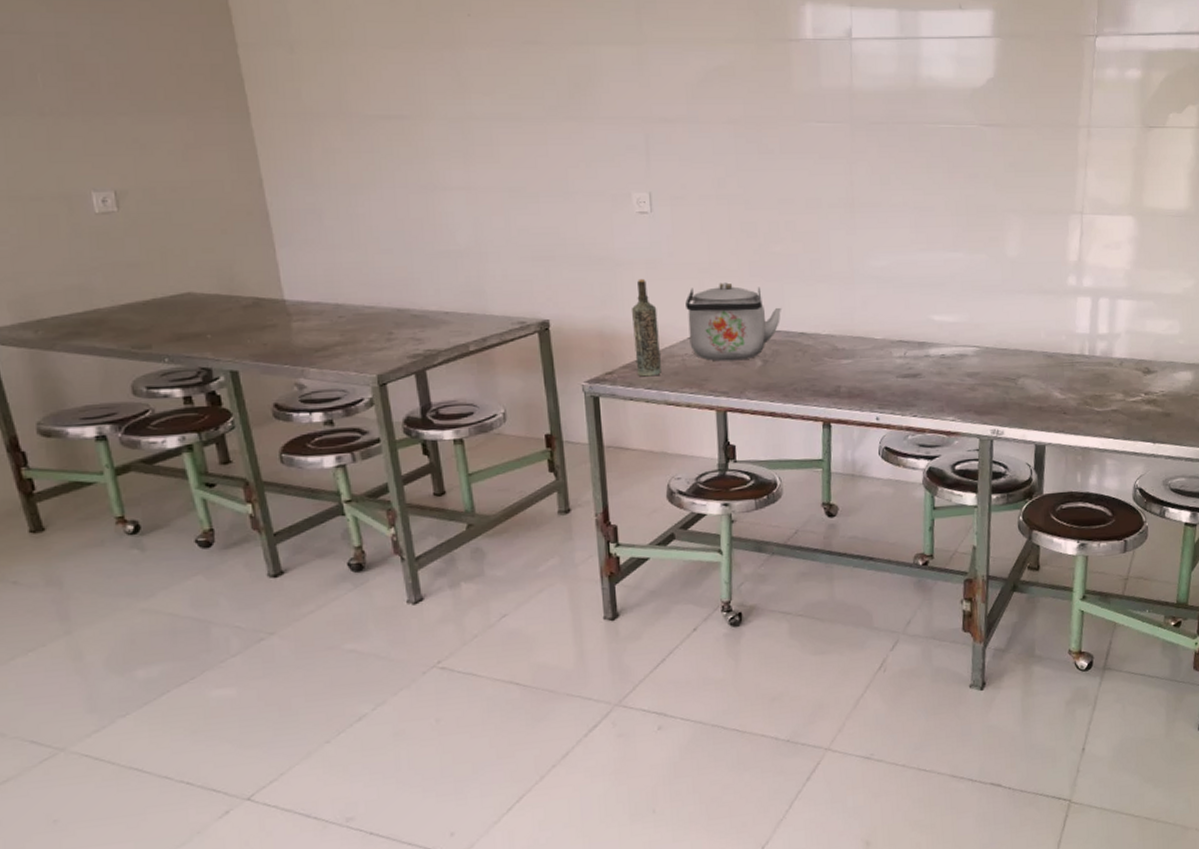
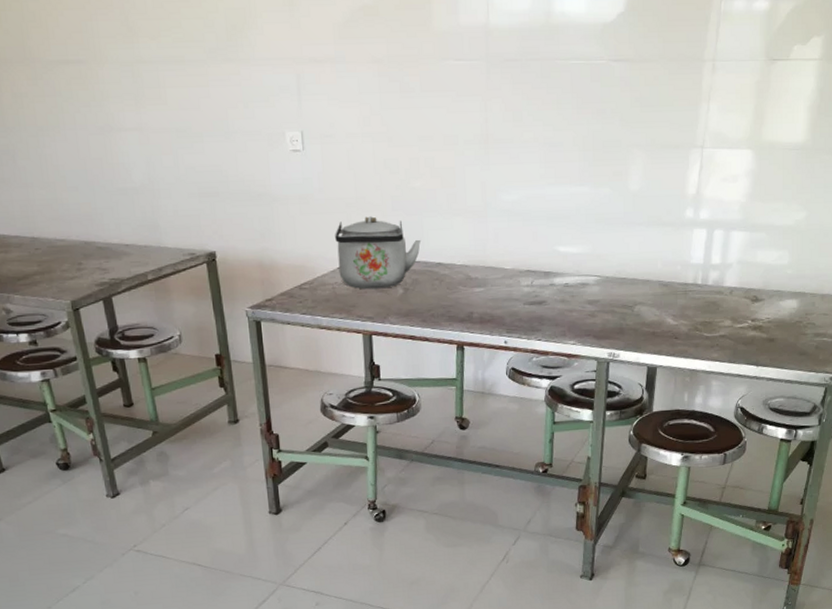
bottle: present [631,278,661,377] -> none [287,213,314,304]

